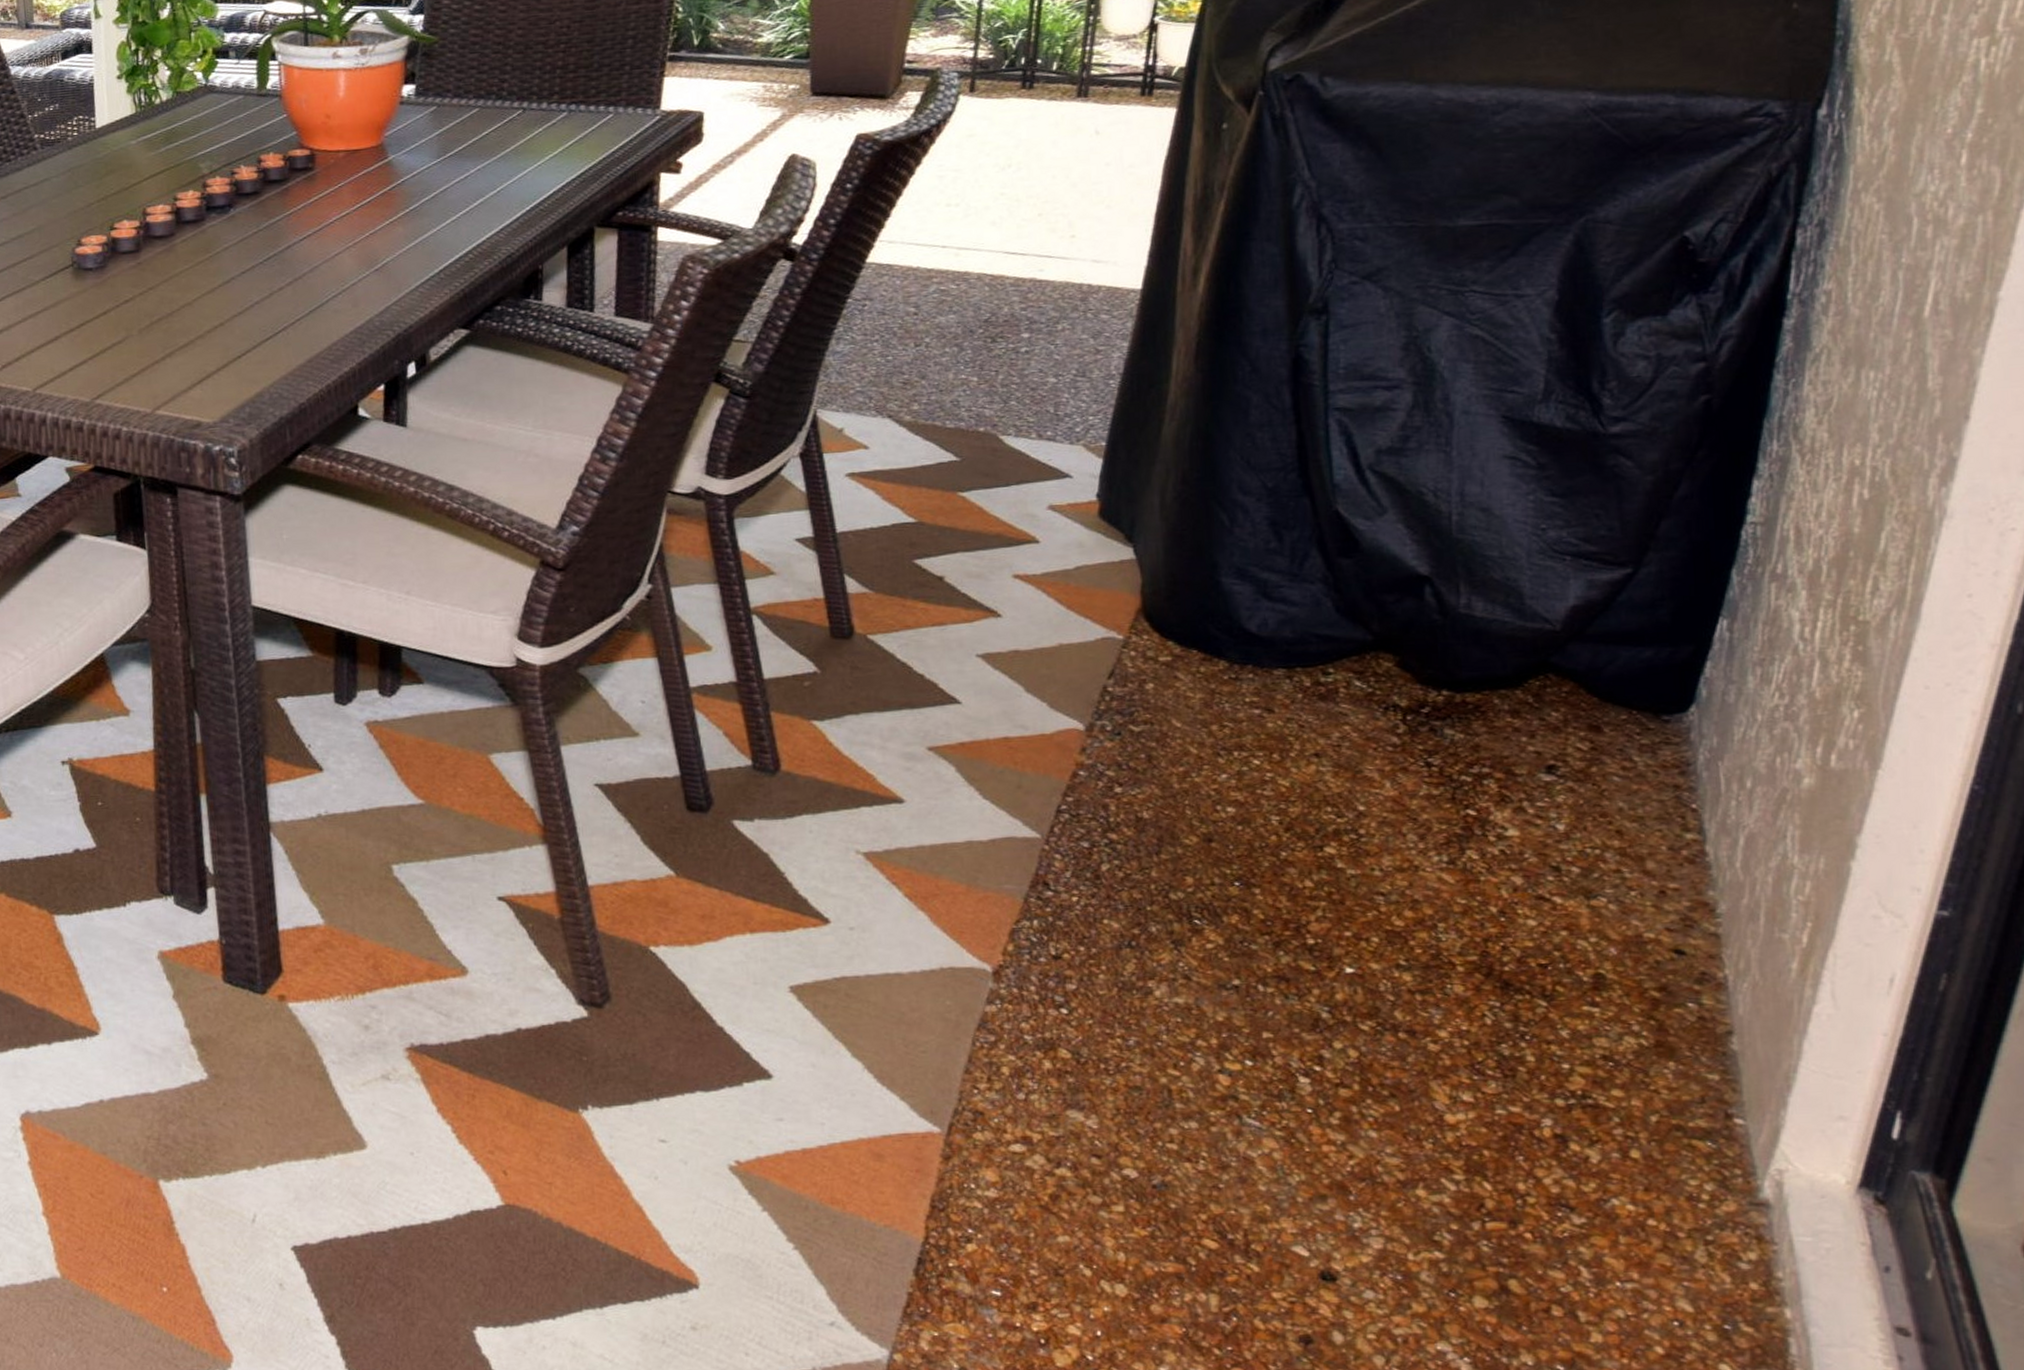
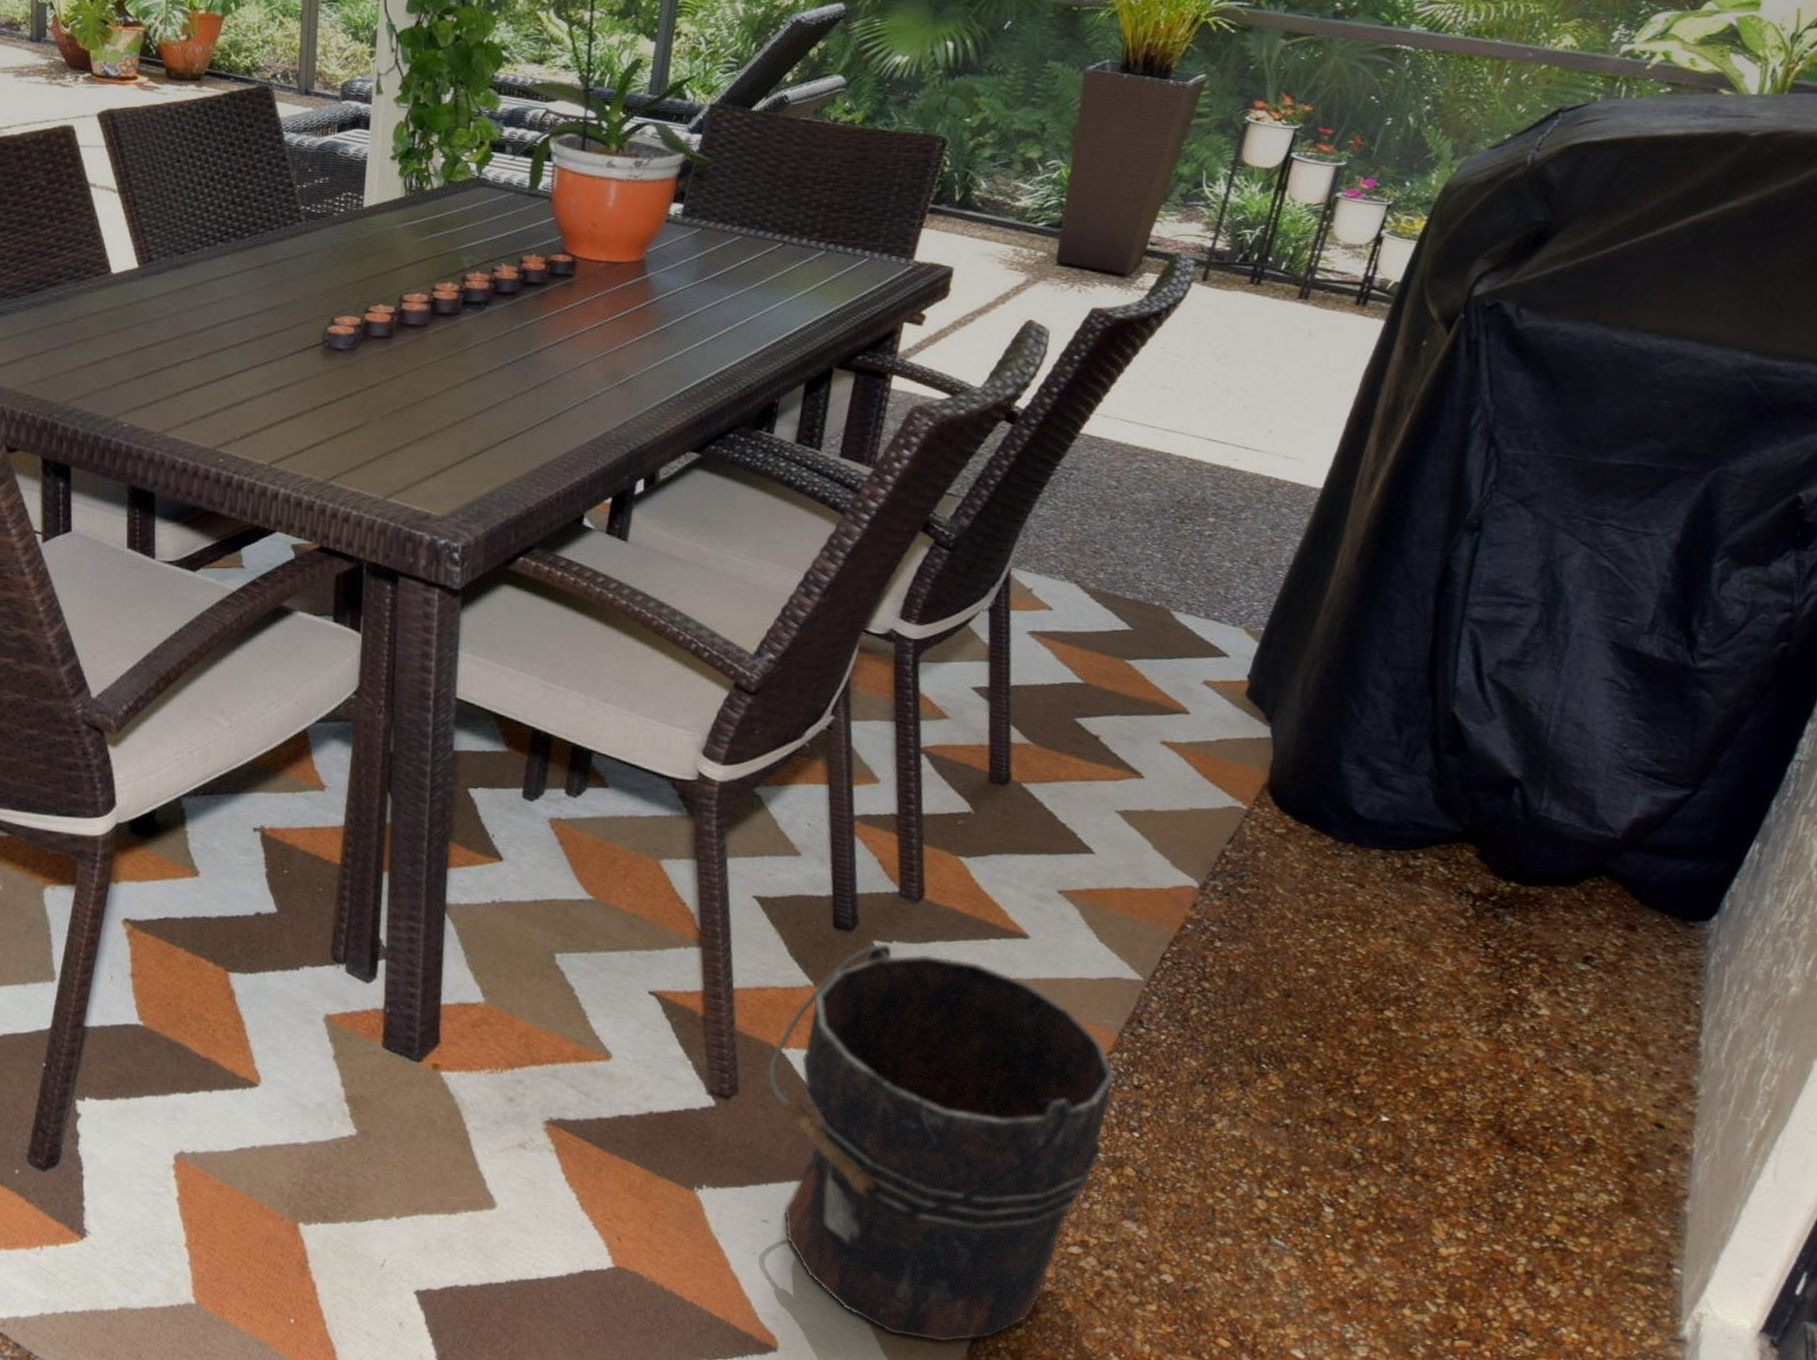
bucket: none [639,821,1030,1266] -> present [767,942,1115,1343]

